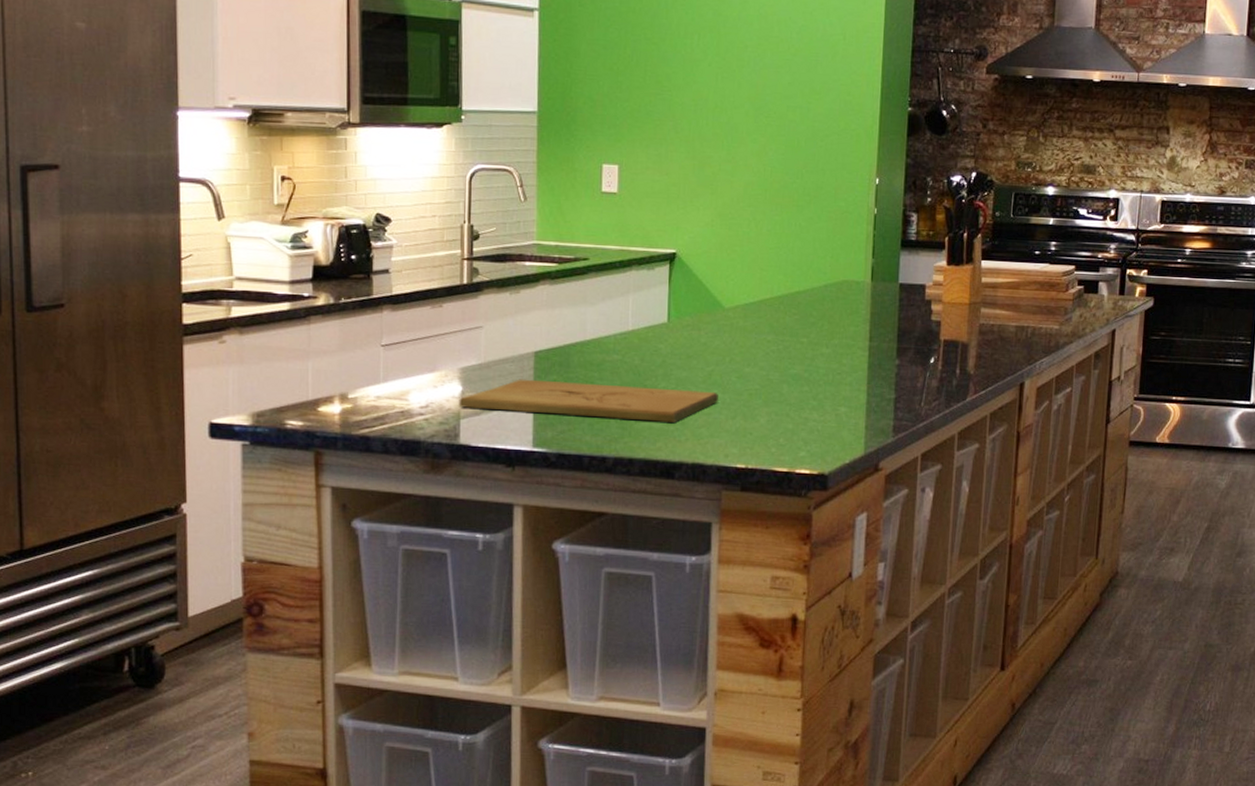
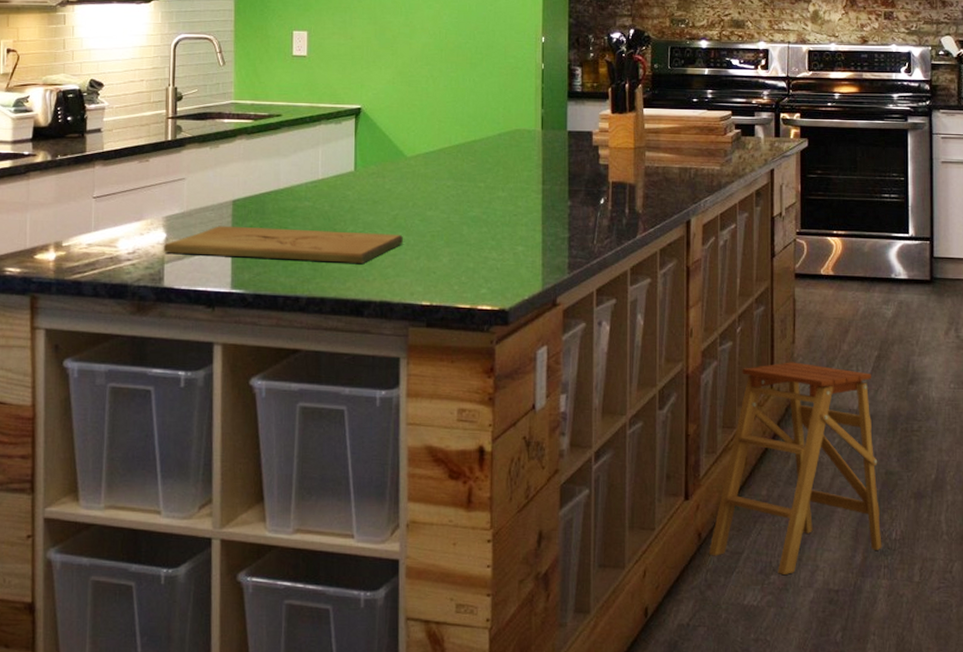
step ladder: none [1022,532,1199,746] -> present [709,362,882,576]

